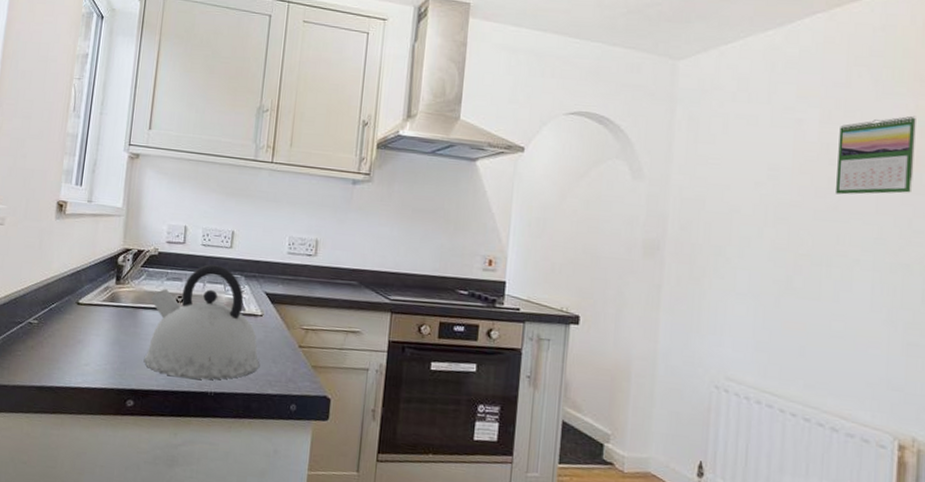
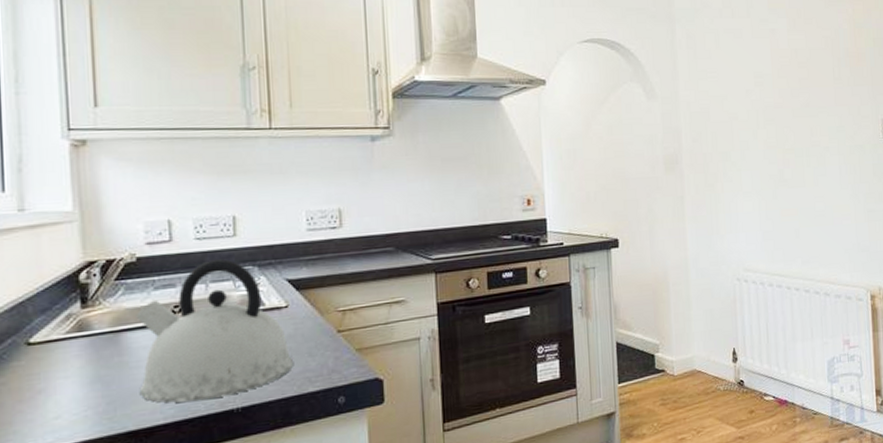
calendar: present [836,115,916,195] -> none [802,18,858,93]

